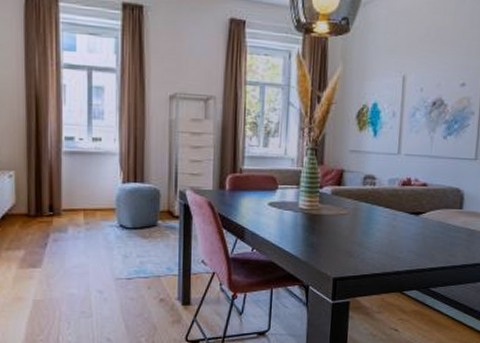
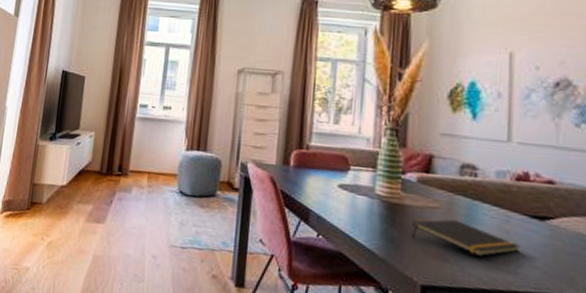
notepad: none [326,222,402,248] -> present [411,219,521,256]

